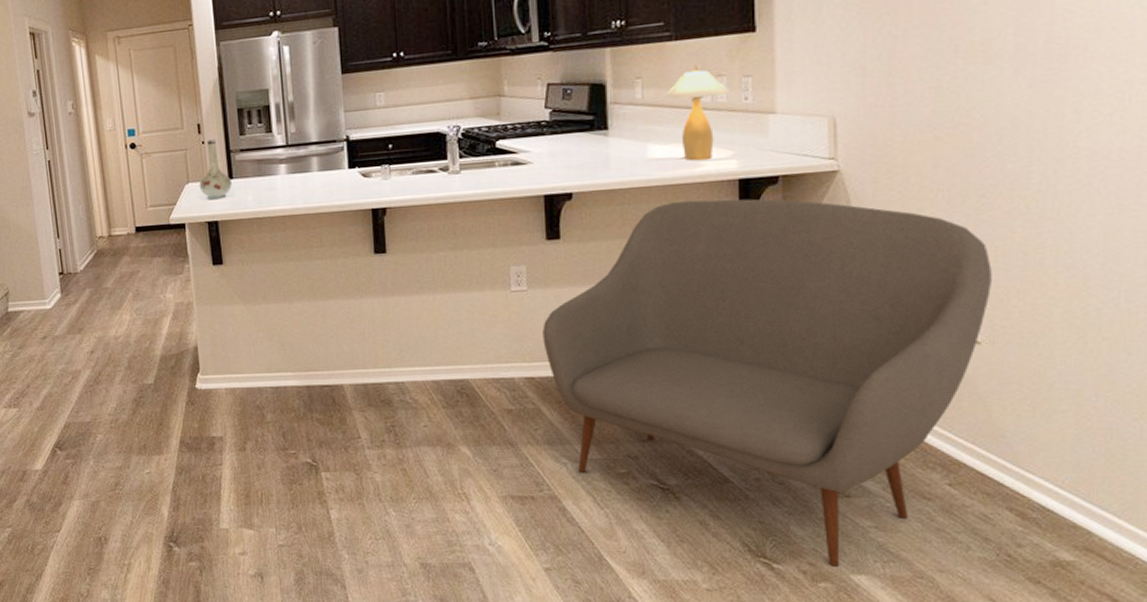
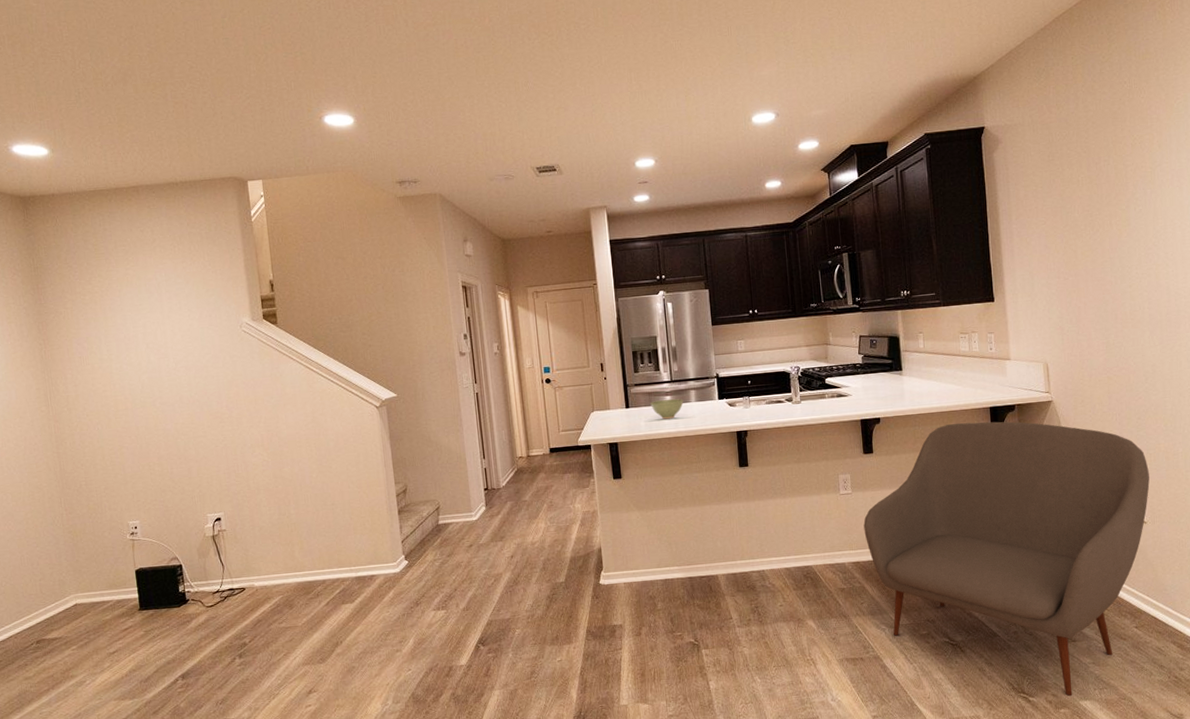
vase: present [199,139,232,200] -> none [602,376,628,426]
bowl: none [260,167,303,194] -> present [650,399,684,420]
table lamp: present [663,64,730,162] -> none [937,324,980,394]

